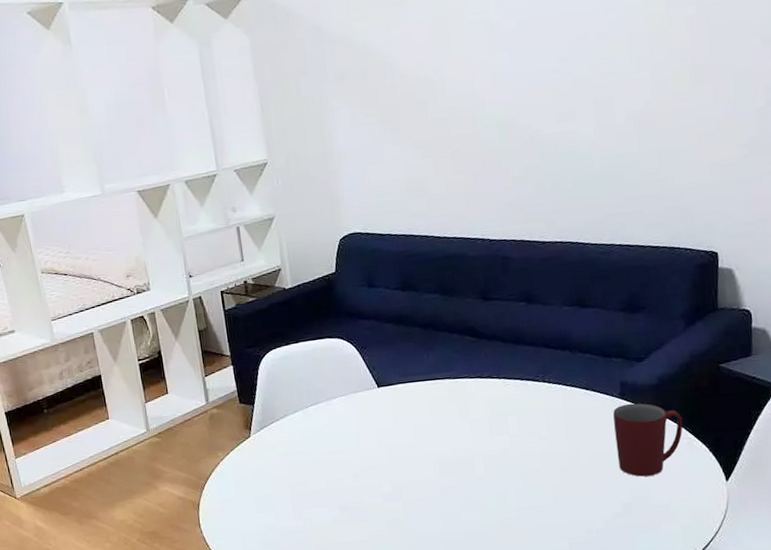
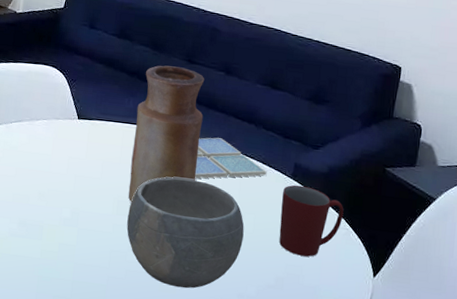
vase: none [438,306,518,462] -> present [128,65,205,203]
bowl: none [452,423,581,538] -> present [126,177,244,289]
drink coaster: none [512,373,593,422] -> present [195,137,267,179]

